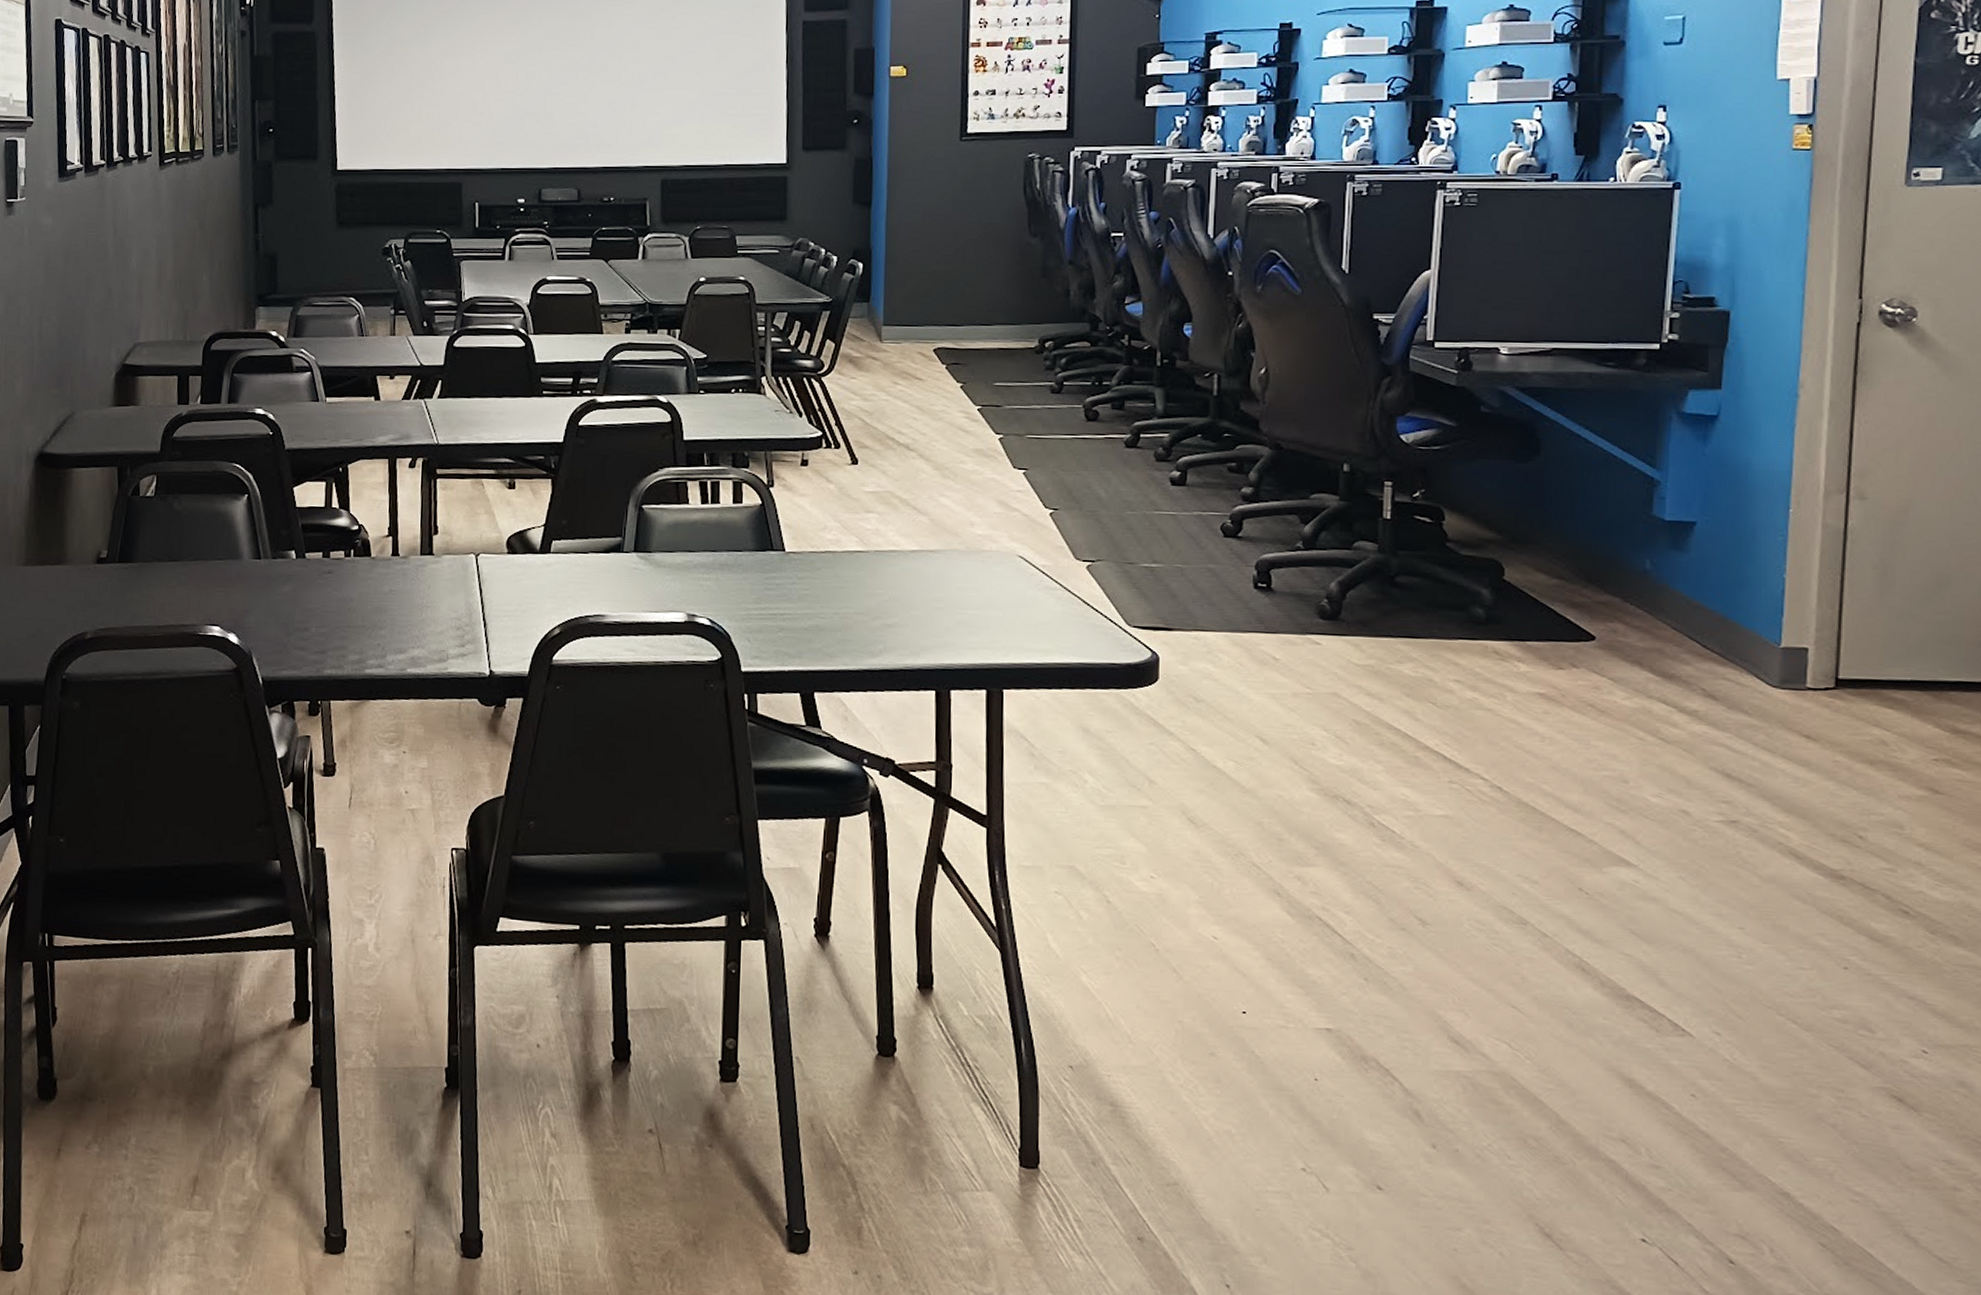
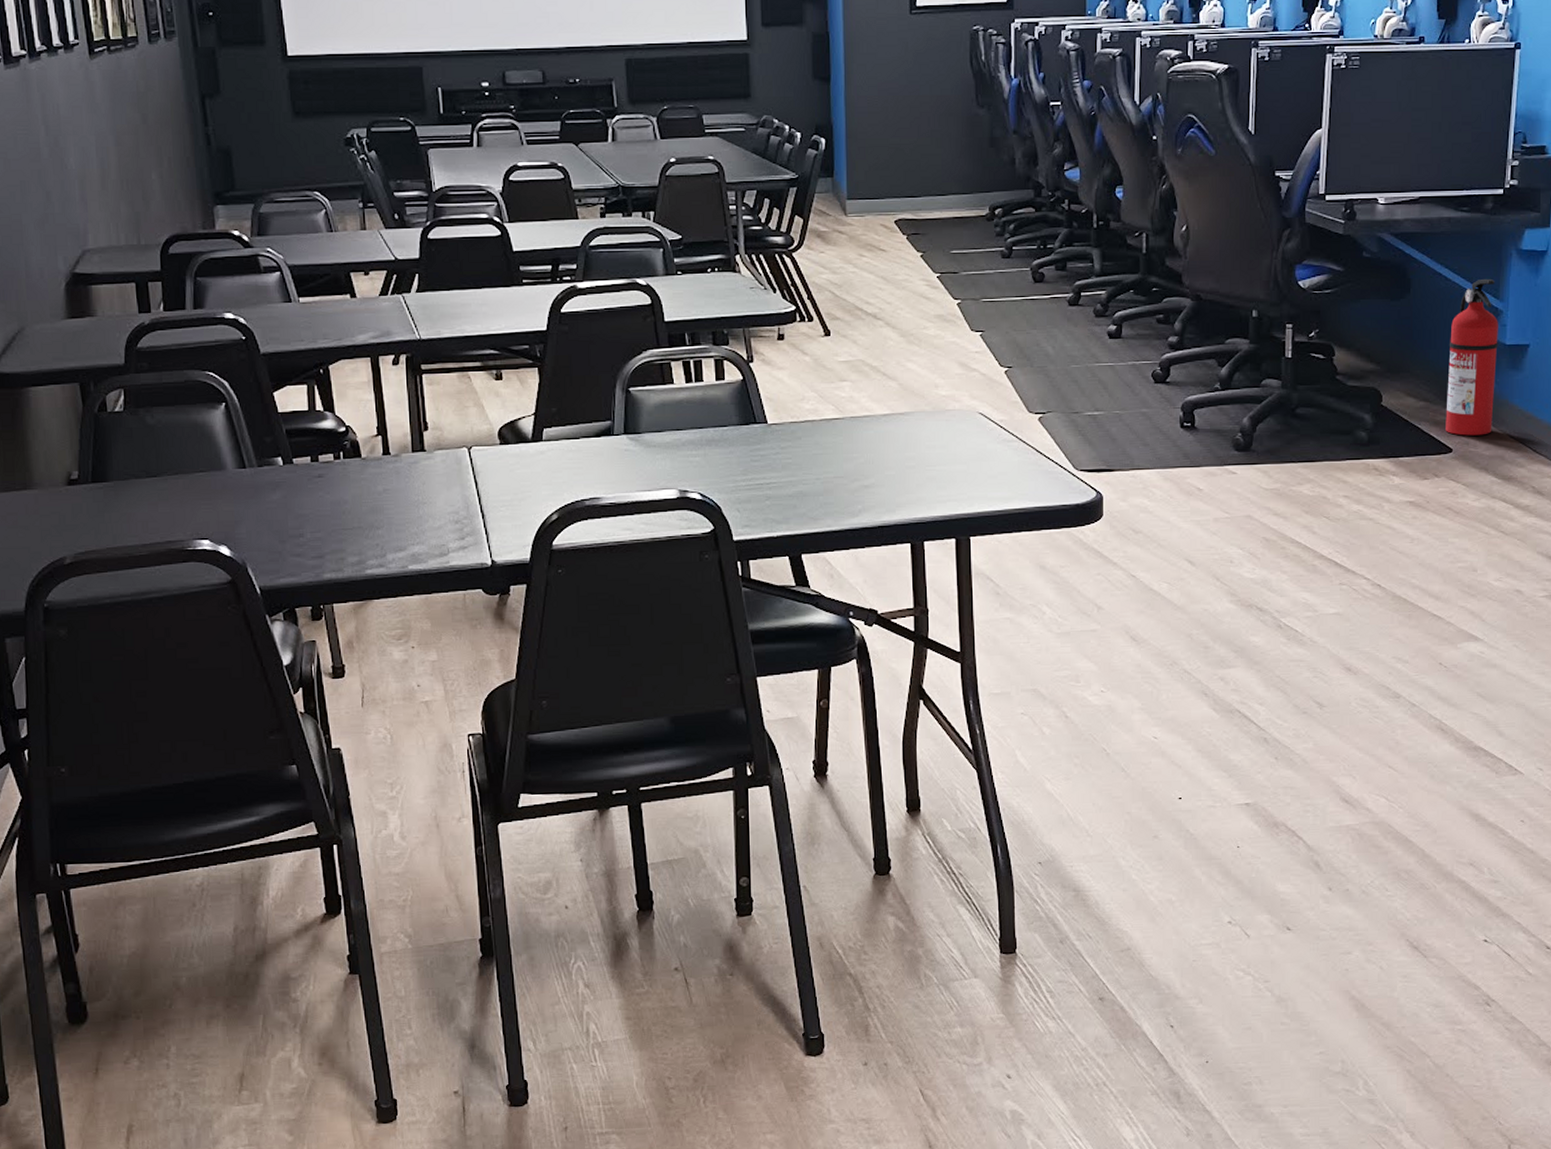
fire extinguisher: none [1586,443,1655,624] -> present [1445,278,1498,436]

